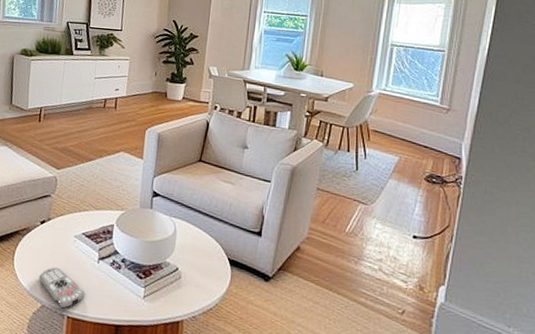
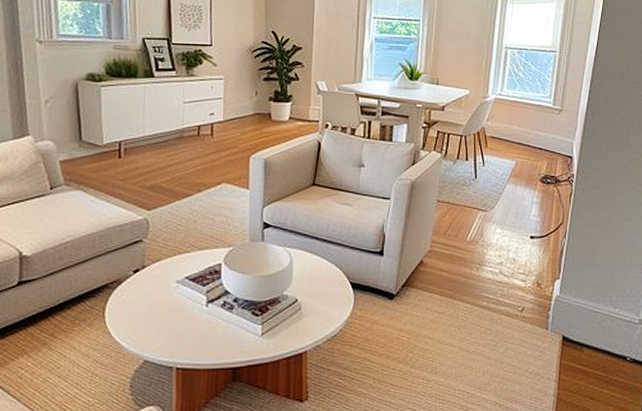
remote control: present [38,267,85,309] -> none [138,318,195,361]

